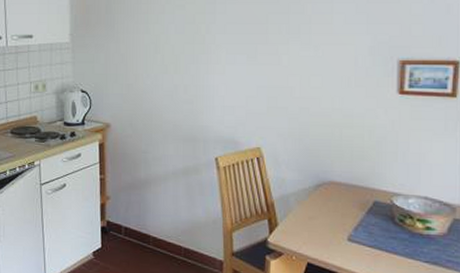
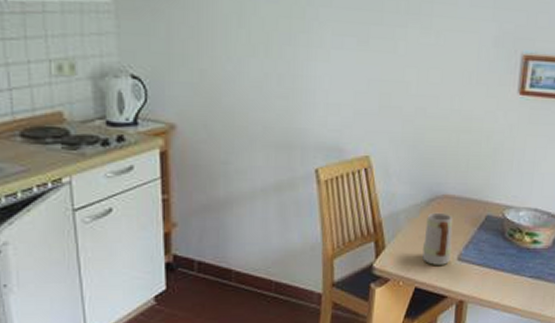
mug: none [313,196,341,244] -> present [422,212,453,265]

